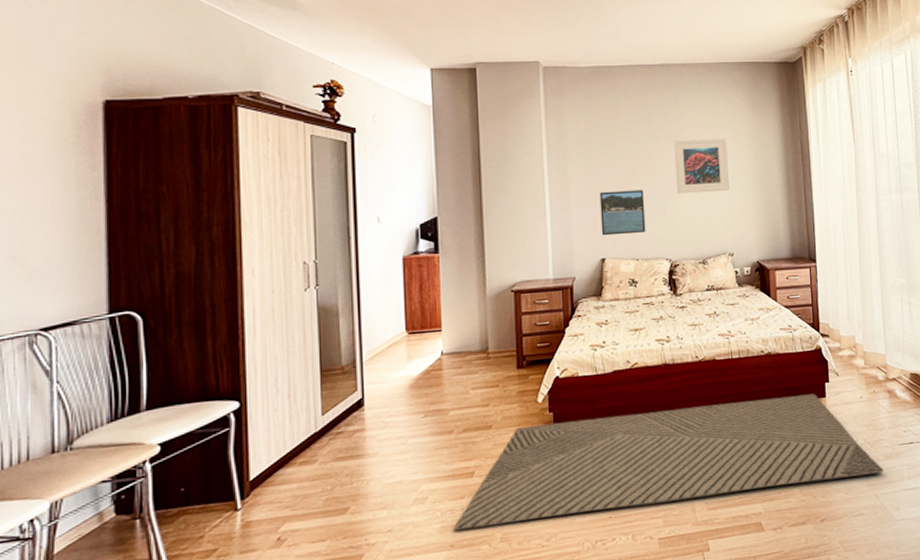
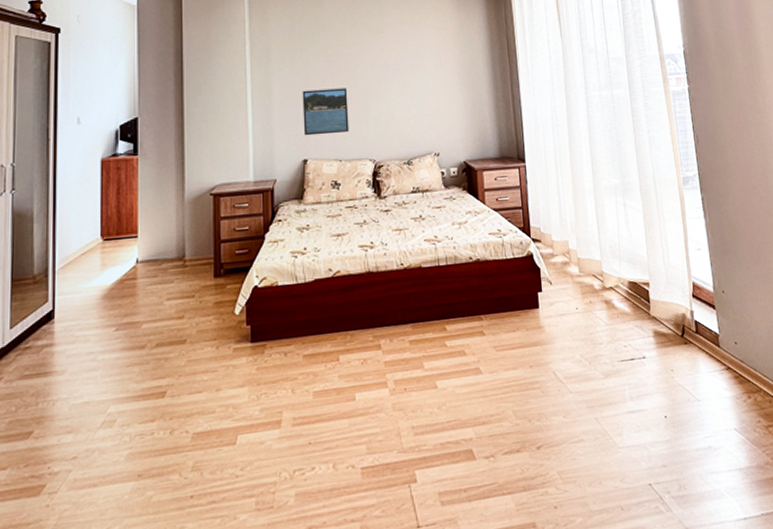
rug: present [454,393,884,531] -> none [143,304,604,458]
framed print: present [673,139,729,194] -> none [377,35,435,92]

